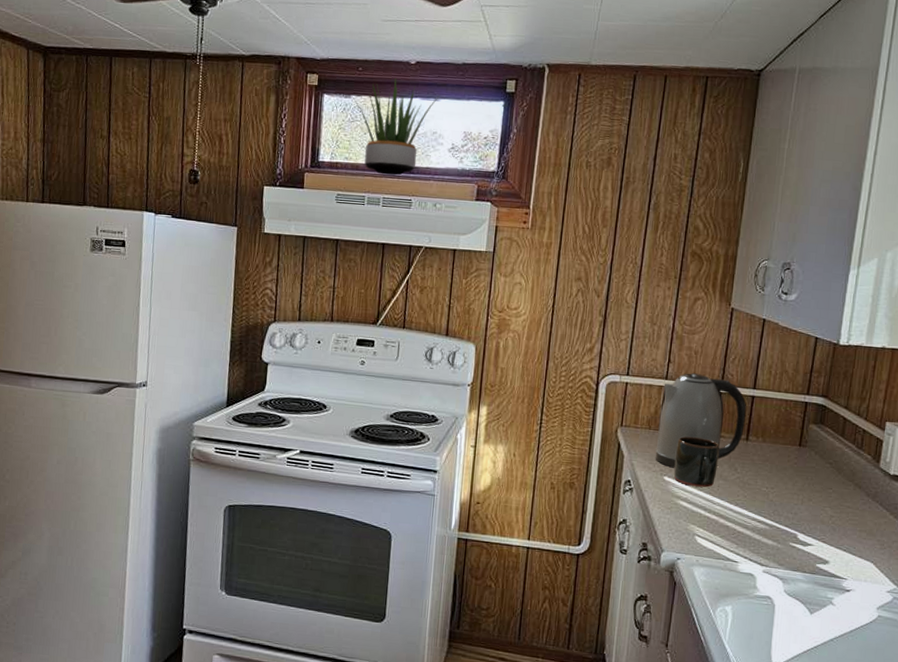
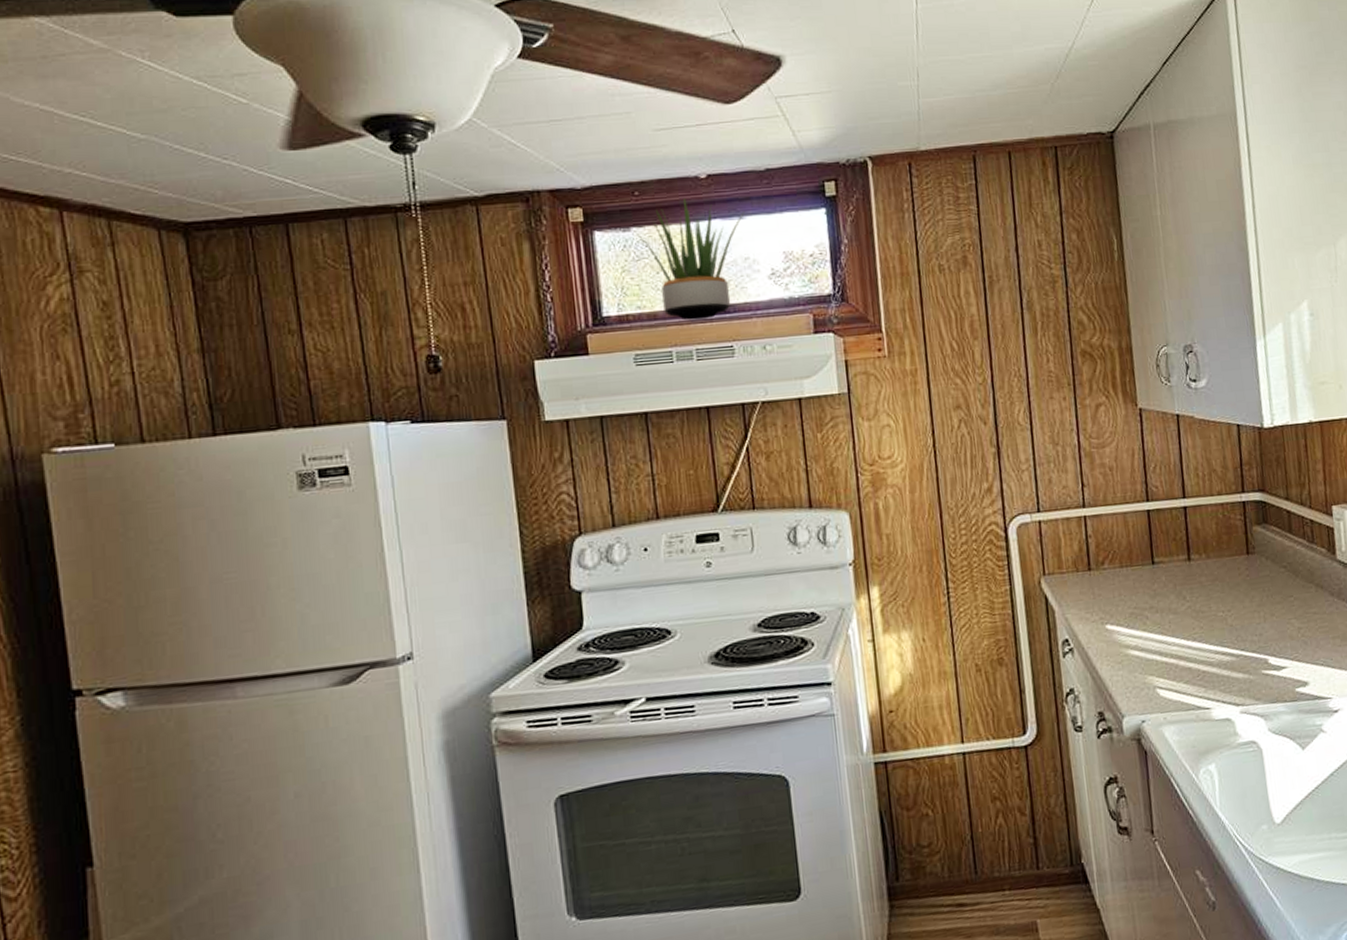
kettle: present [655,372,747,468] -> none [1082,492,1184,613]
mug: present [673,436,719,487] -> none [1112,568,1164,630]

